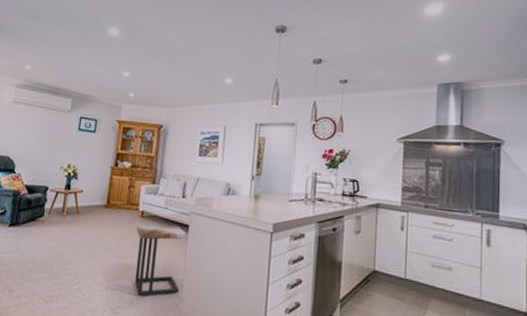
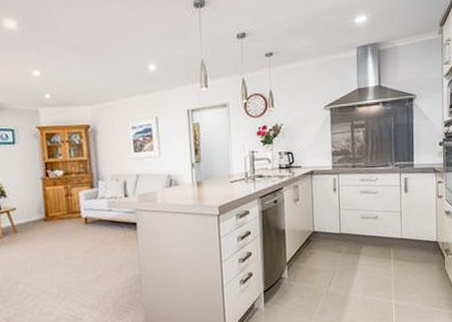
side table: present [134,224,187,297] -> none [82,225,139,300]

